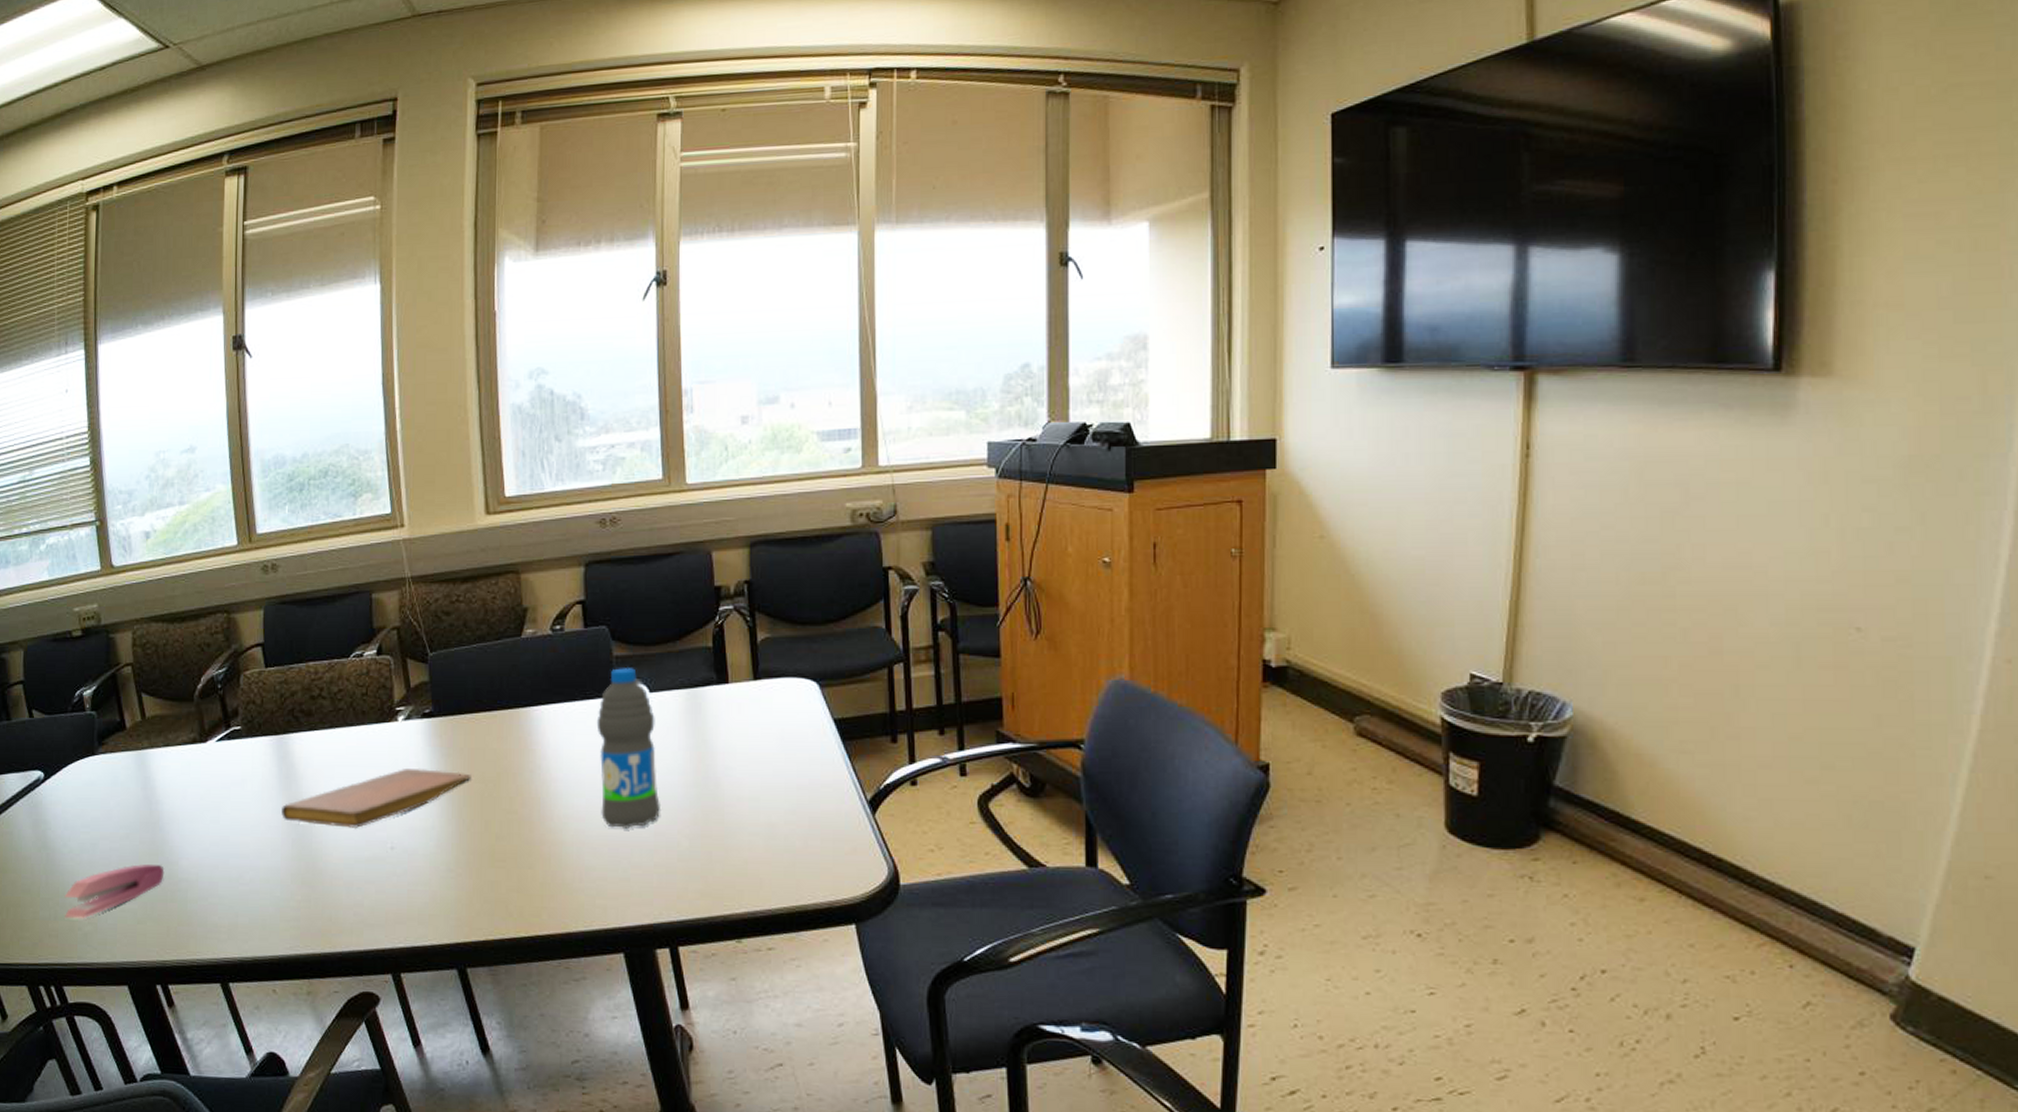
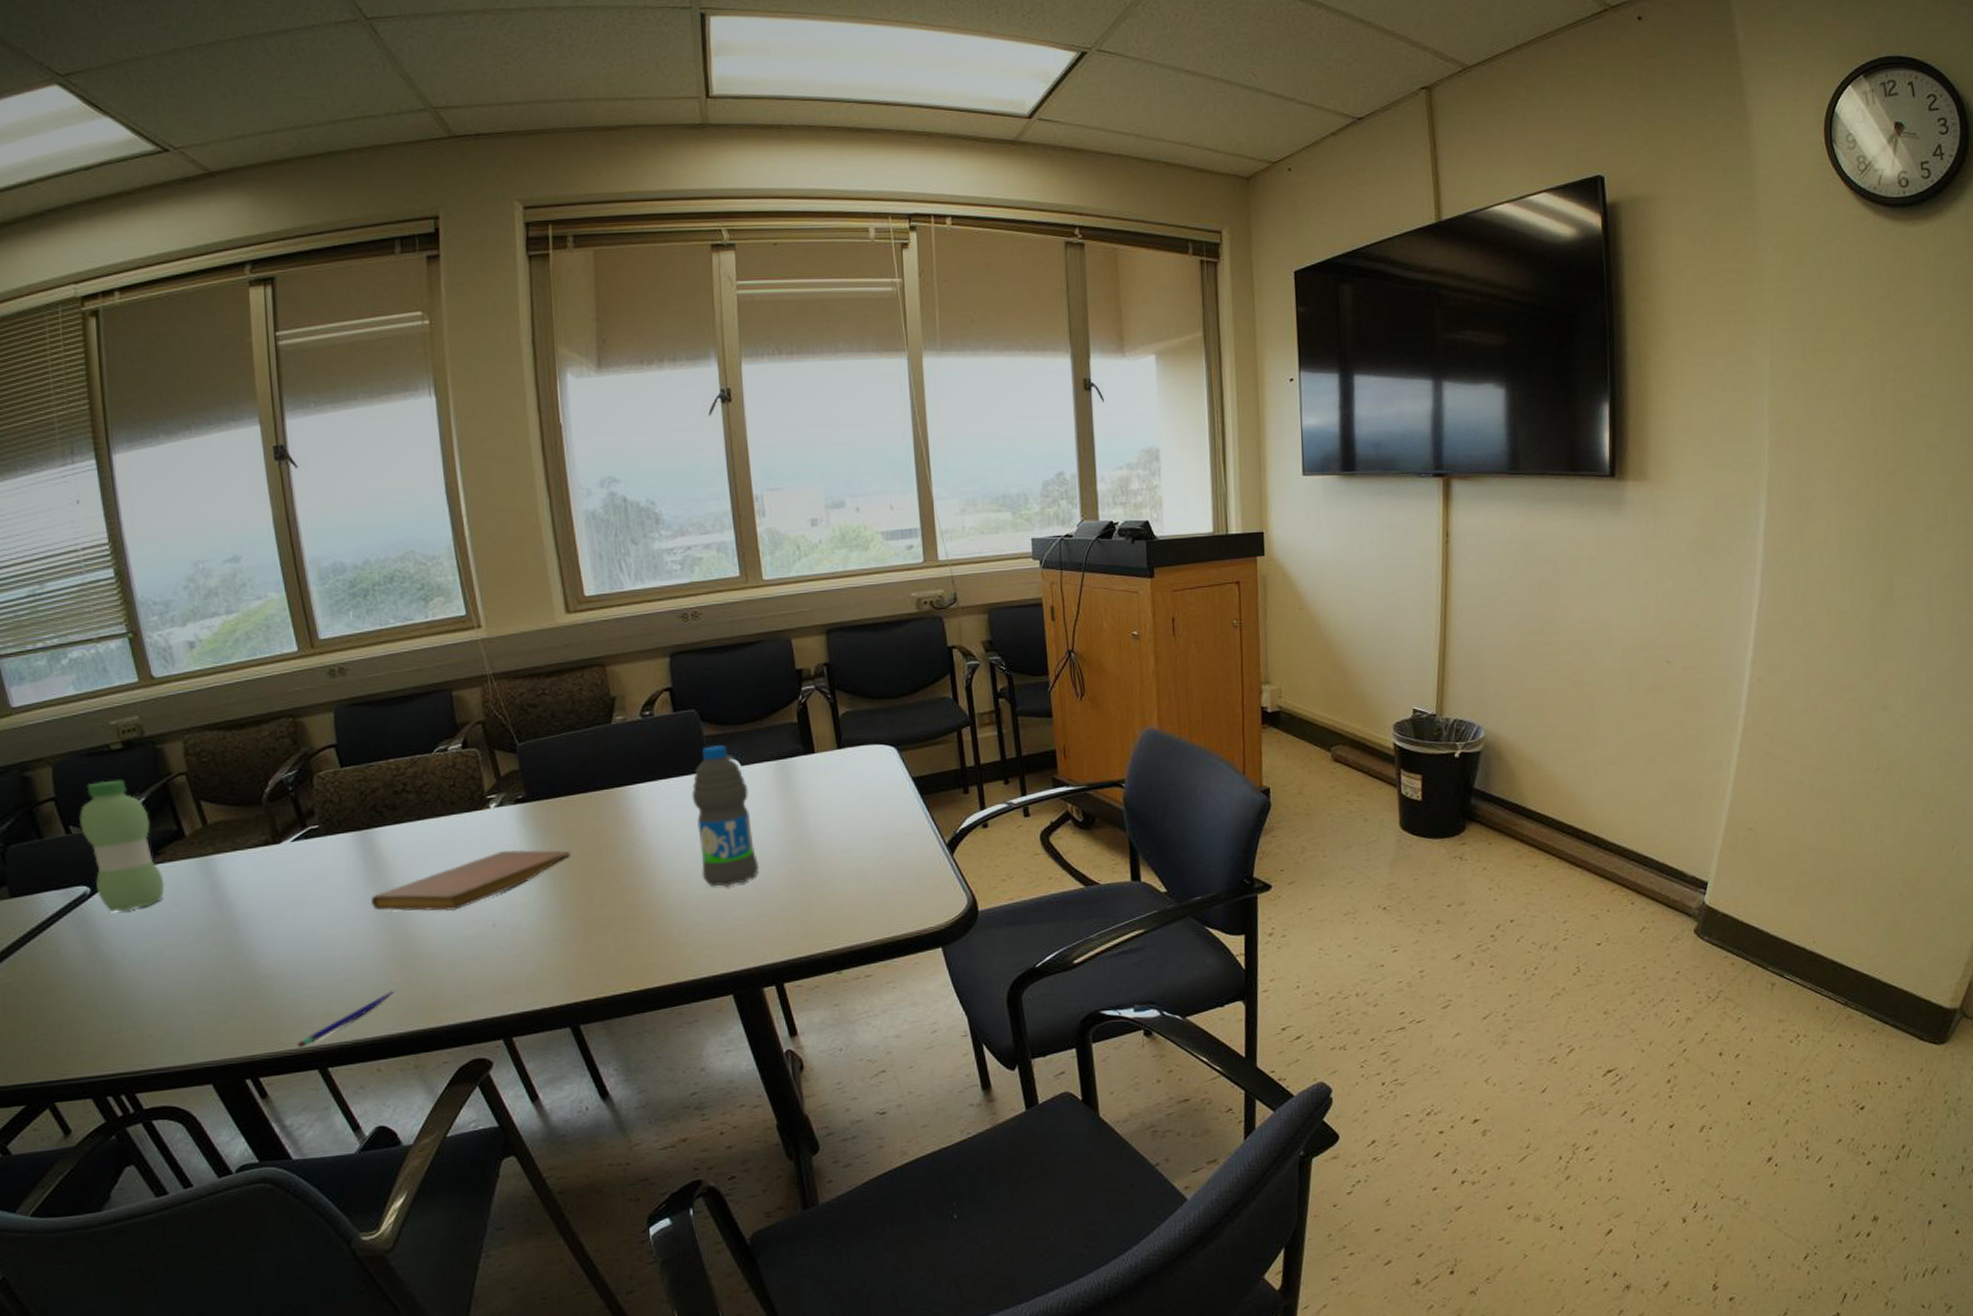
water bottle: none [41,667,105,800] -> present [79,779,165,912]
stapler: present [64,864,165,919] -> none [128,965,245,1028]
pen: none [204,908,294,958] -> present [297,991,394,1048]

